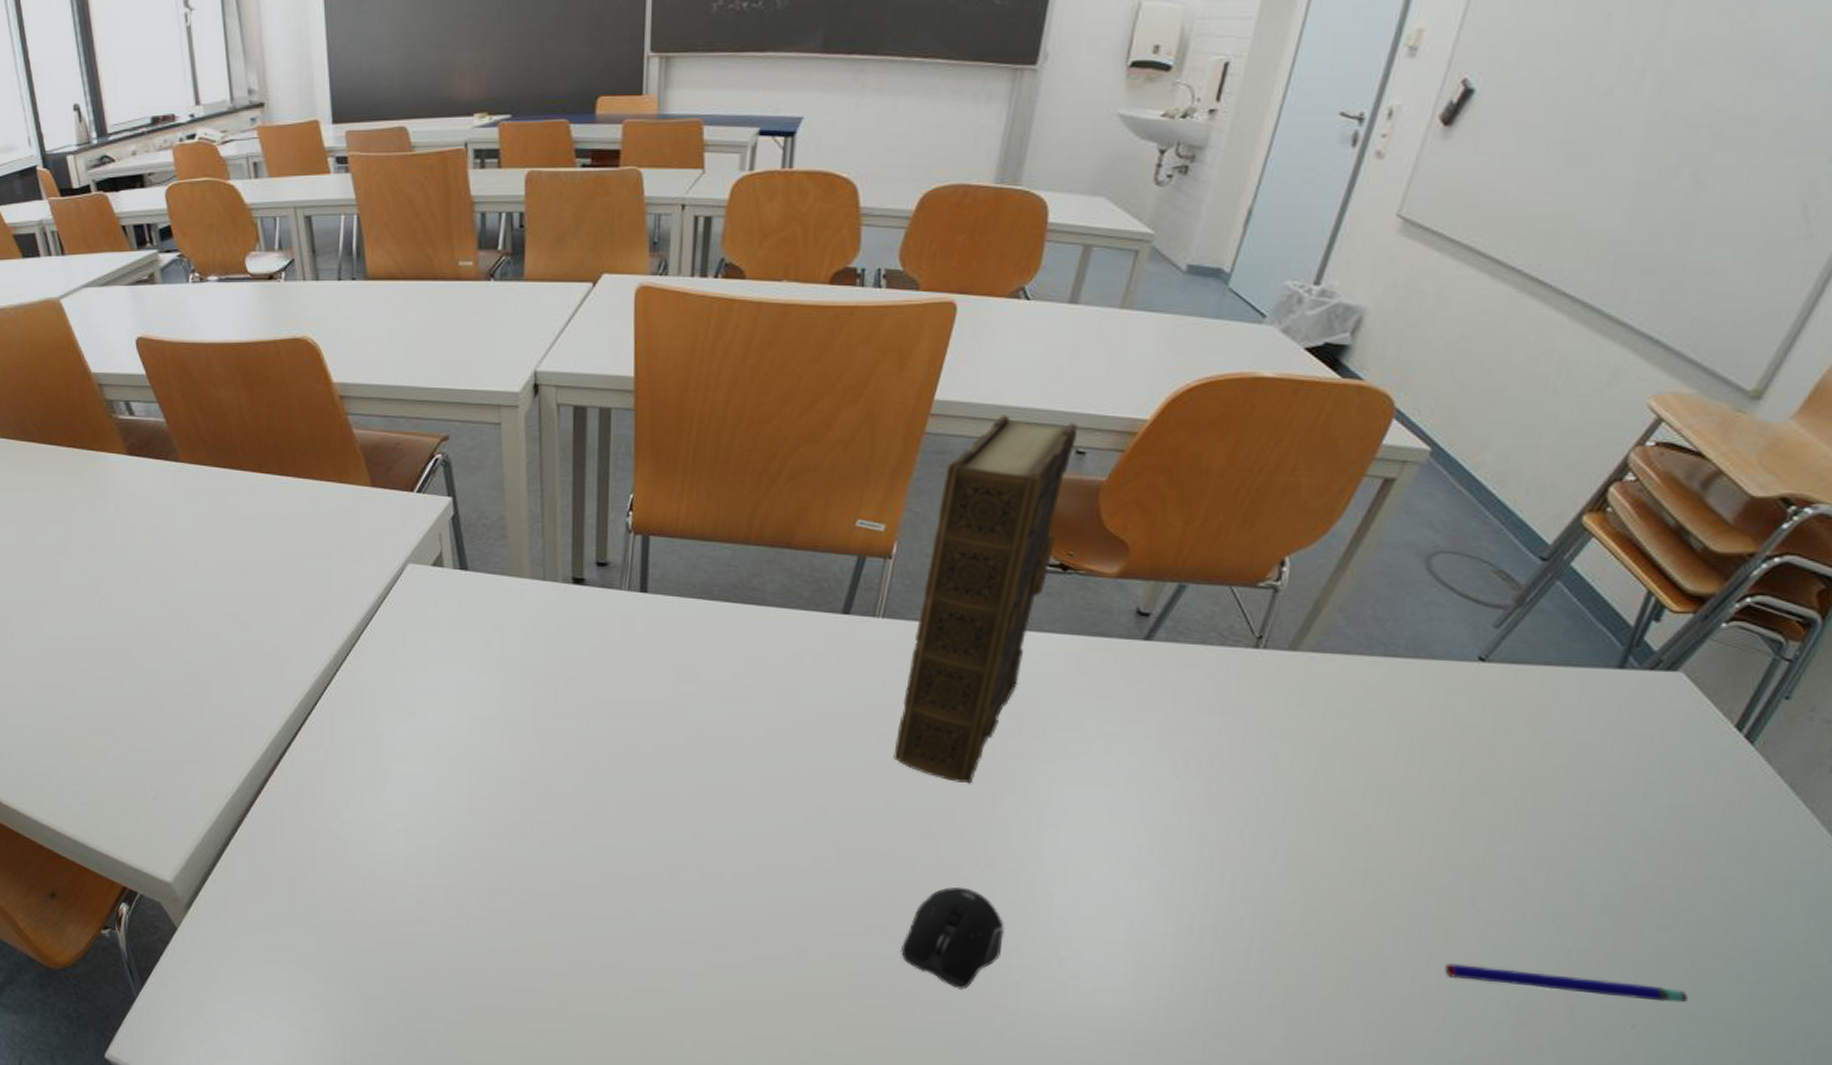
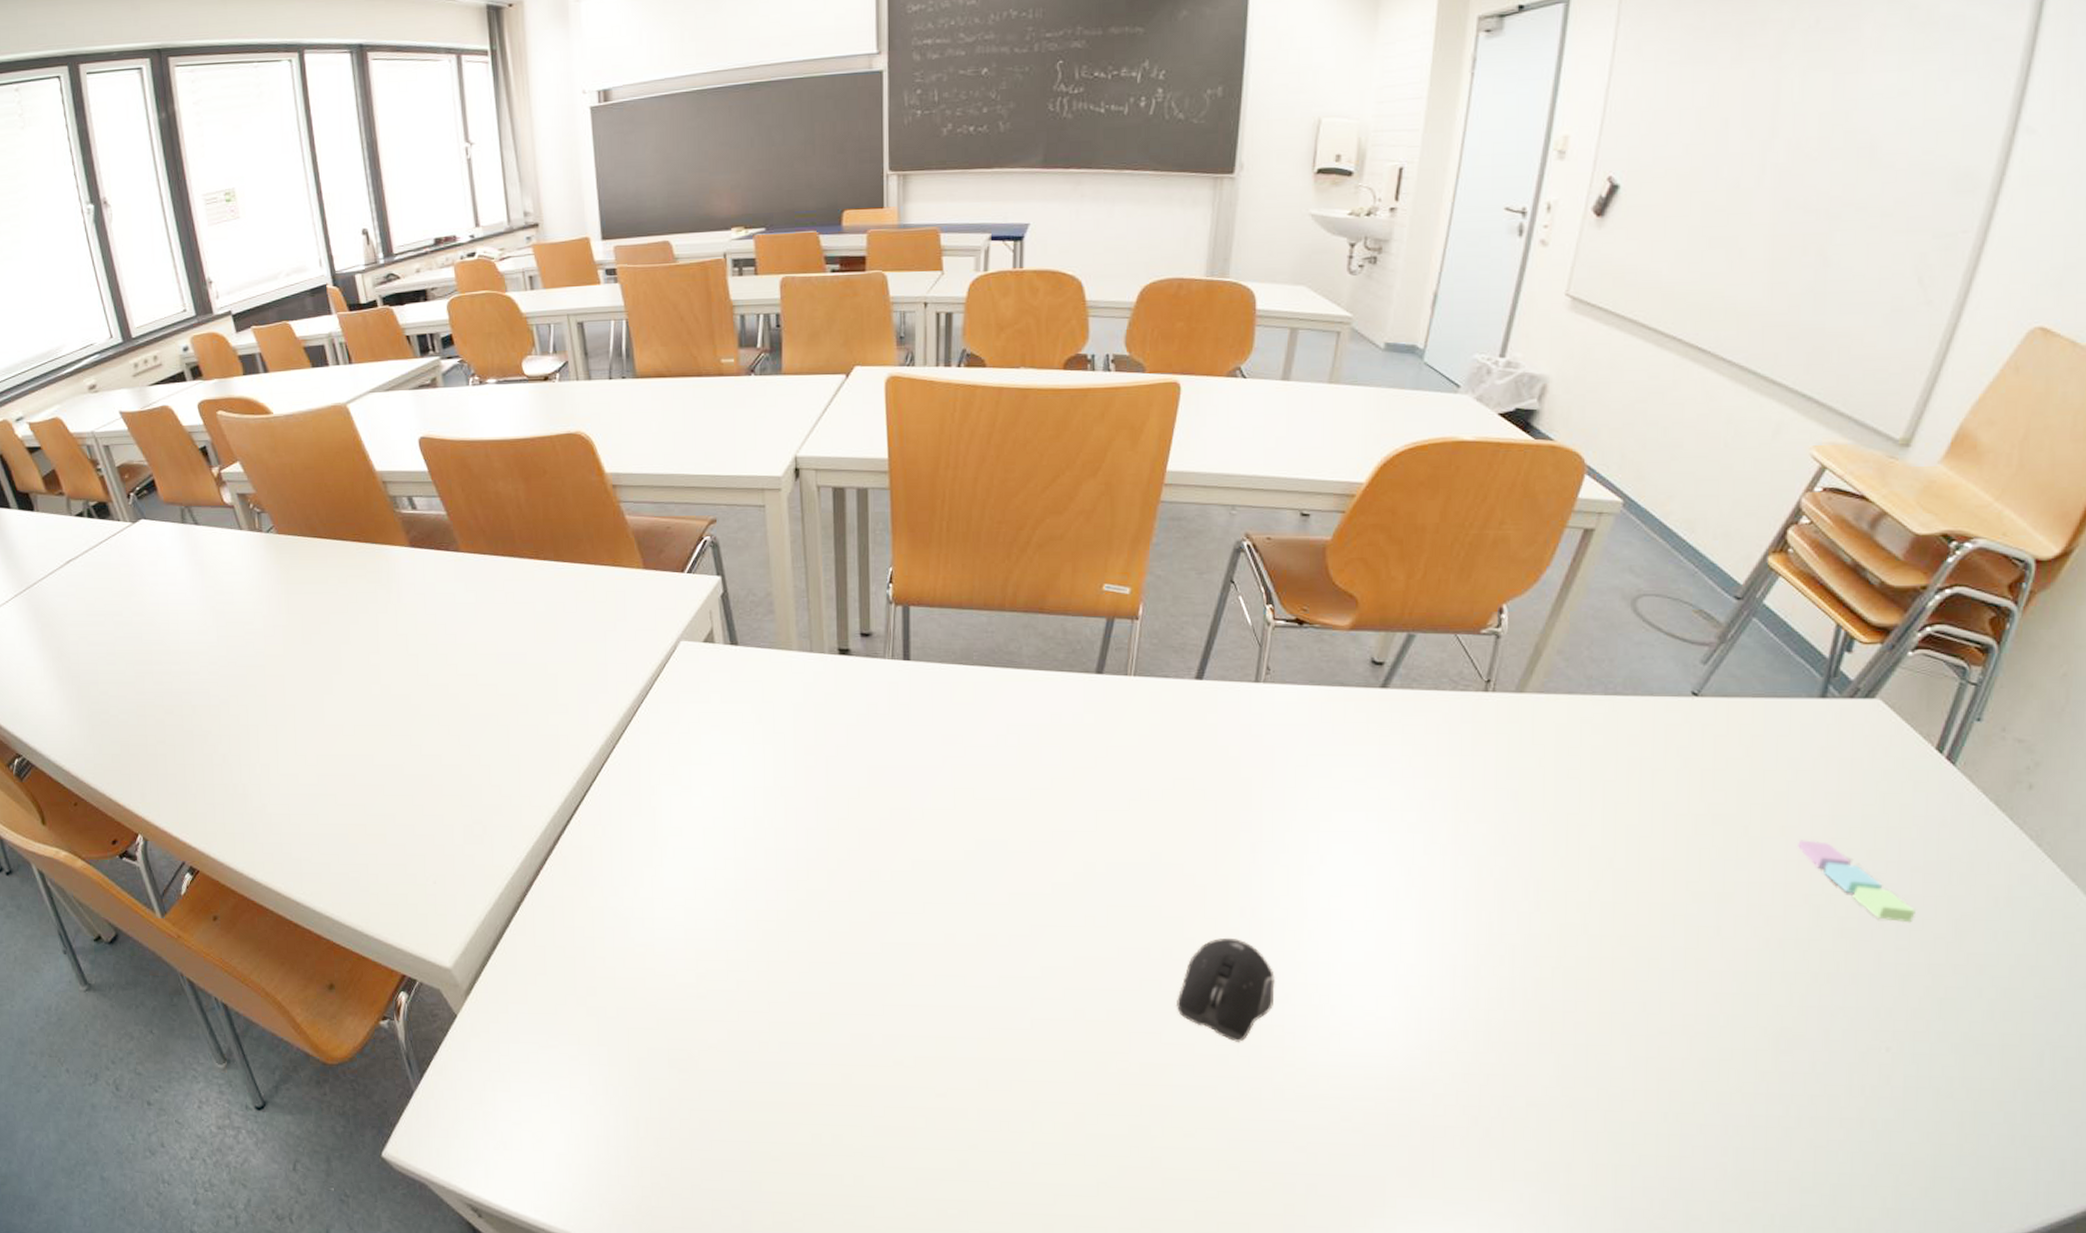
book: present [893,415,1078,784] -> none [1154,482,1300,834]
pen: present [1445,963,1689,1003] -> none [1701,993,1936,1022]
sticky notes: none [1569,814,1686,904] -> present [1798,840,1915,923]

